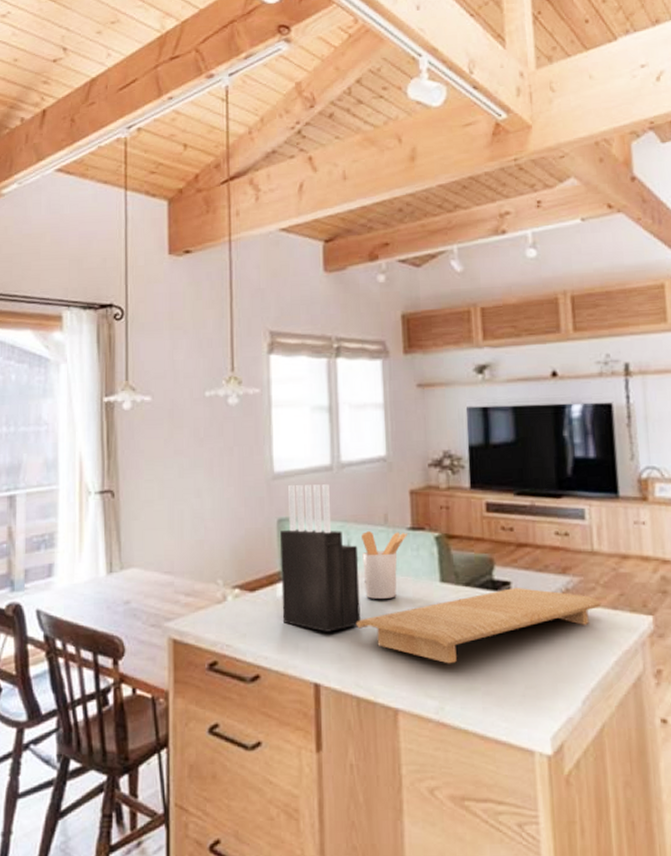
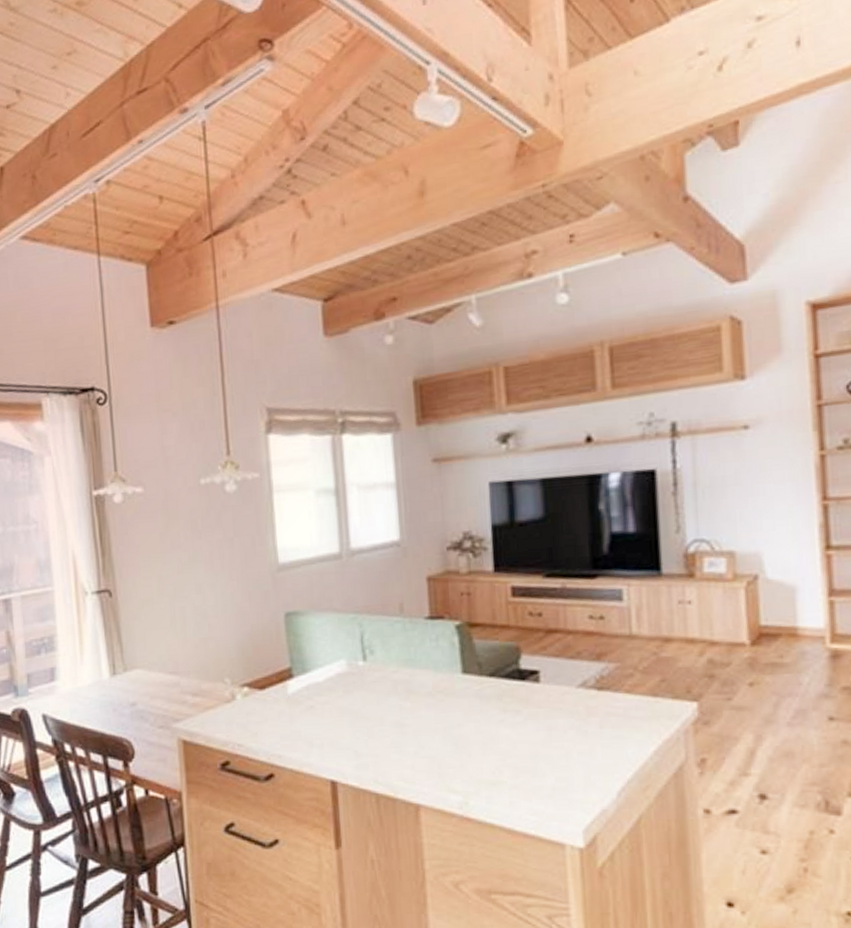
knife block: present [280,484,361,632] -> none [288,574,377,729]
cutting board: present [355,587,602,664] -> none [372,676,640,758]
utensil holder: present [362,531,407,599] -> none [376,622,425,693]

